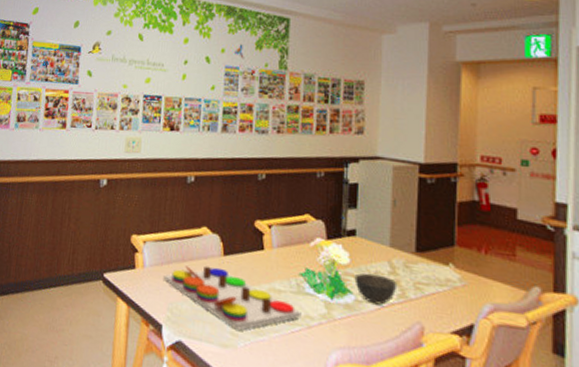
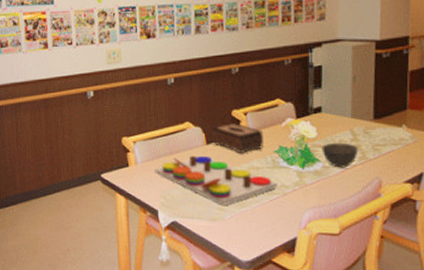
tissue box: none [229,234,288,271] -> present [211,122,263,153]

